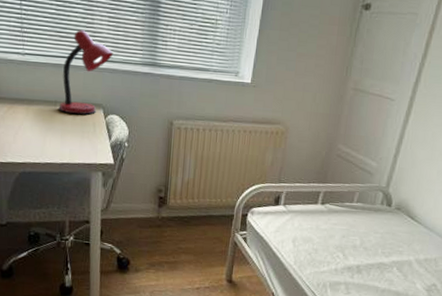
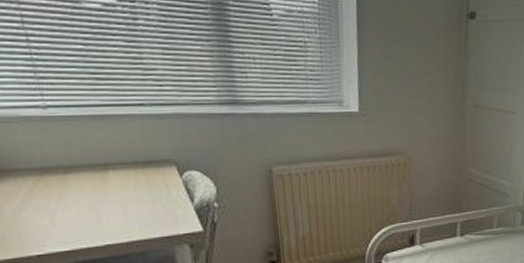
desk lamp: present [59,30,114,115] -> none [108,68,178,178]

